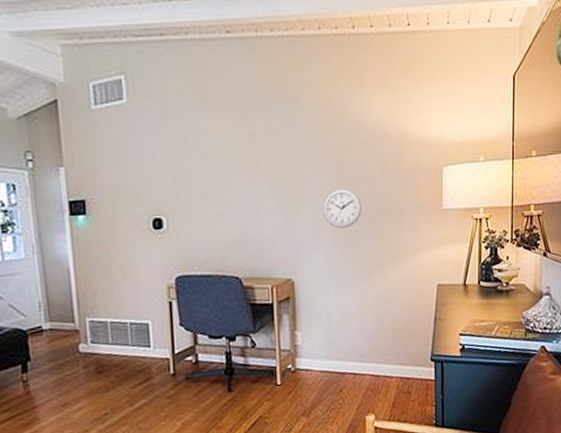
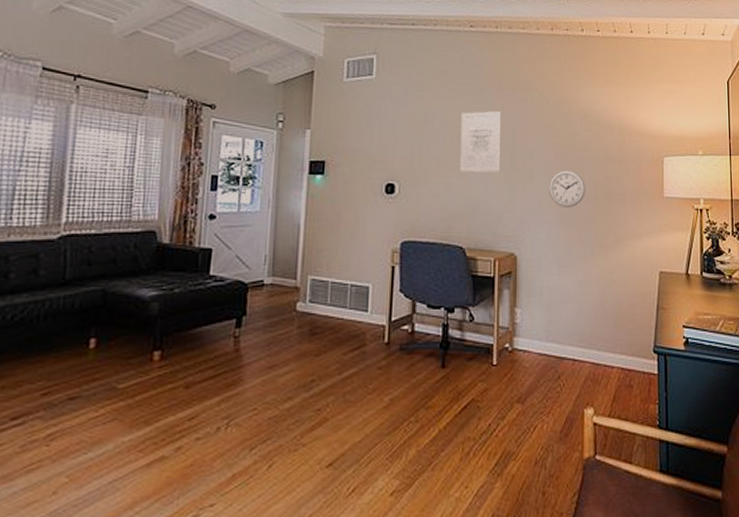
wall art: none [225,130,272,200] -> present [460,111,502,173]

